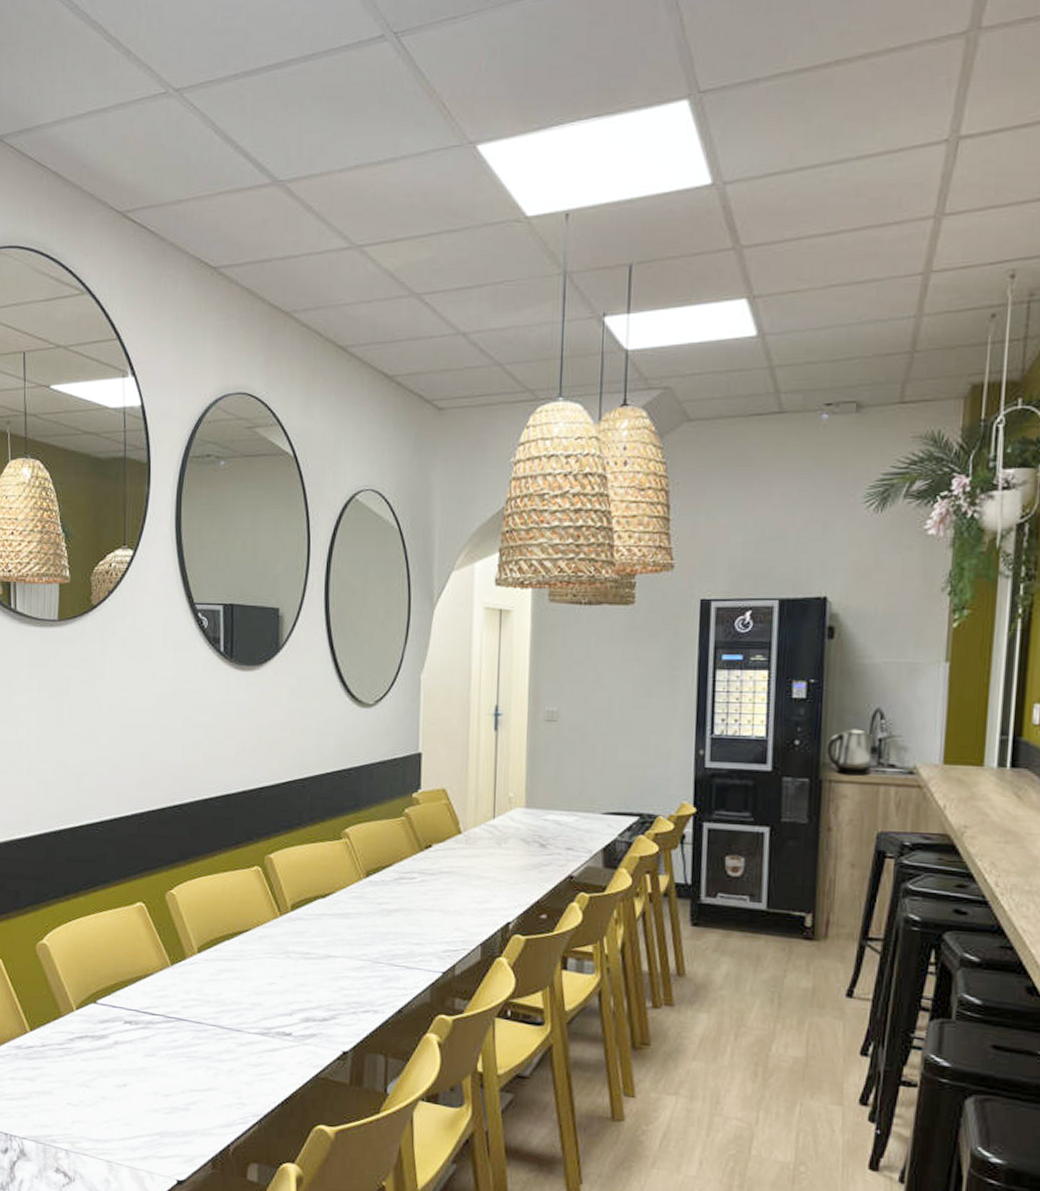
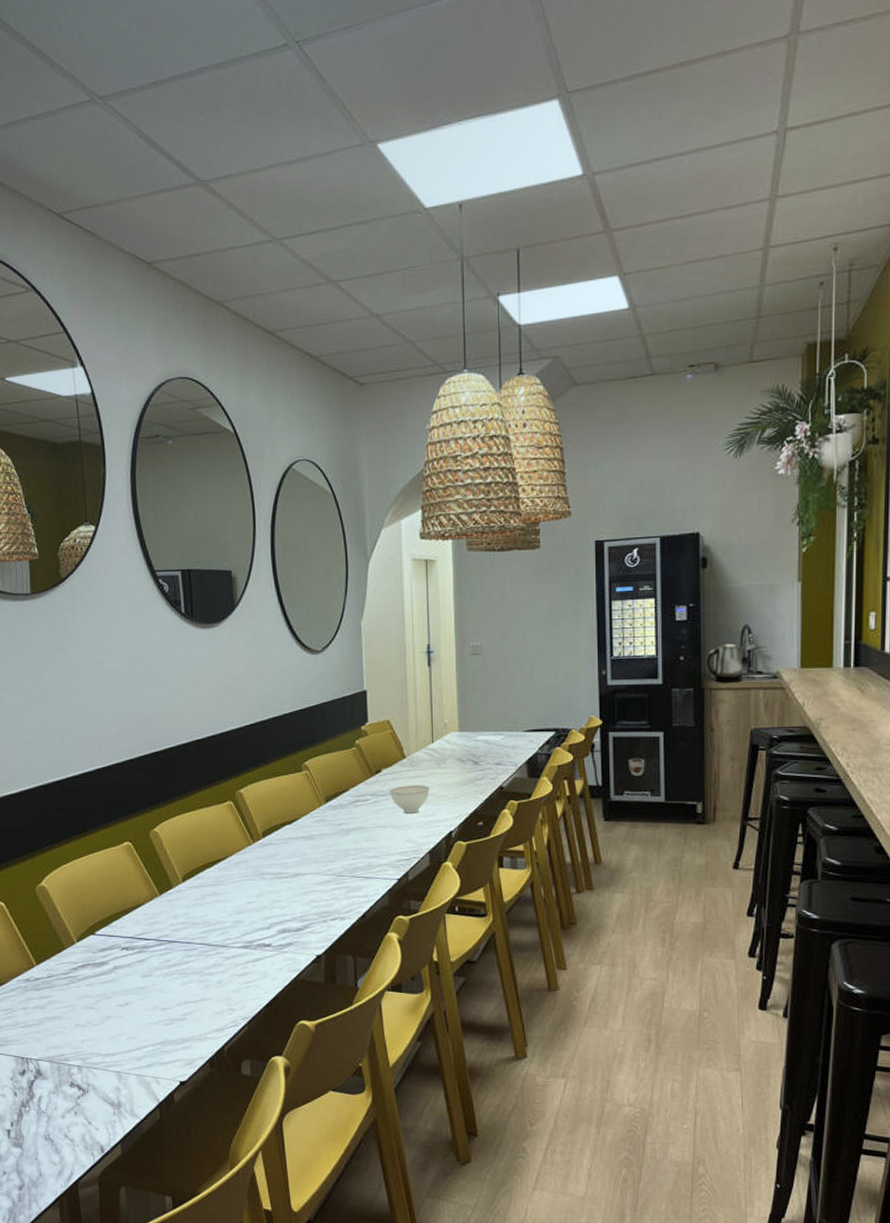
bowl: none [440,864,487,898] -> present [389,785,430,814]

